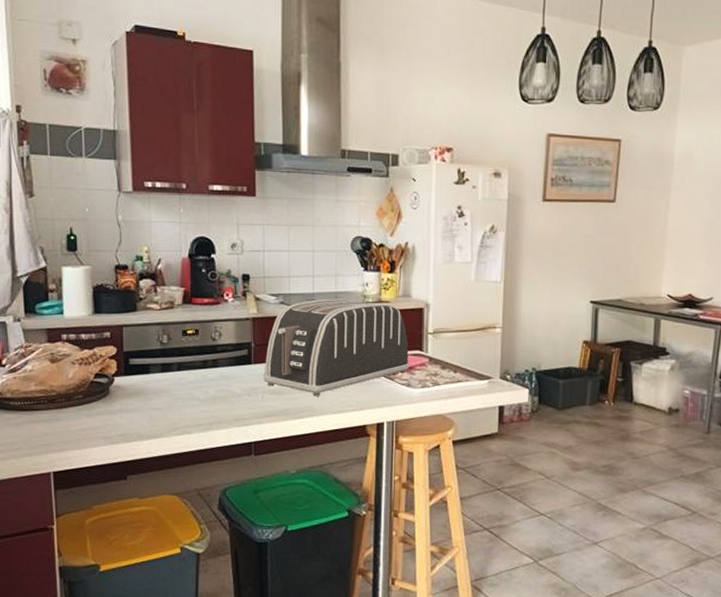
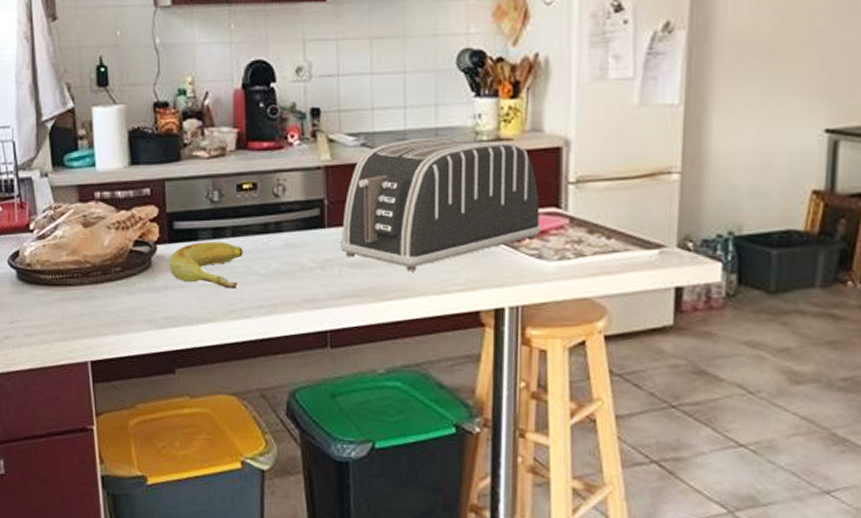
banana: none [124,374,186,411] -> present [169,241,243,289]

